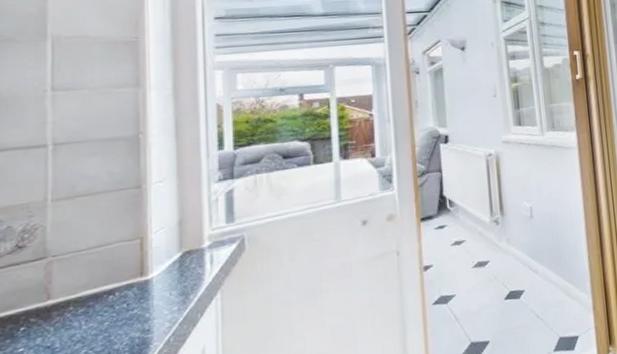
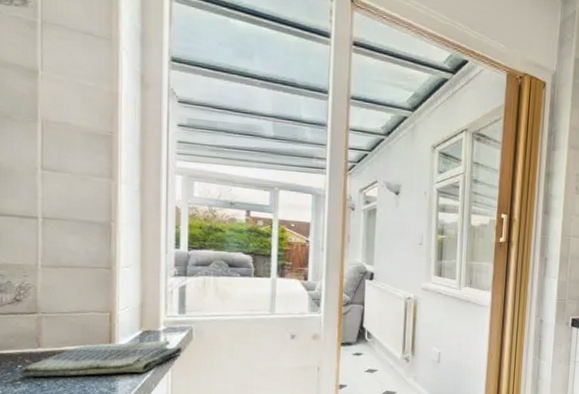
dish towel: none [22,256,232,341] -> present [19,340,182,377]

